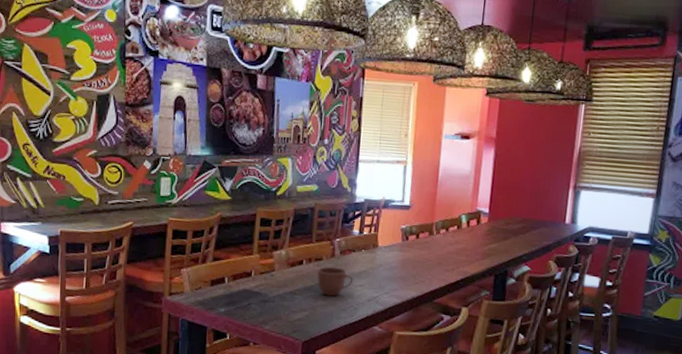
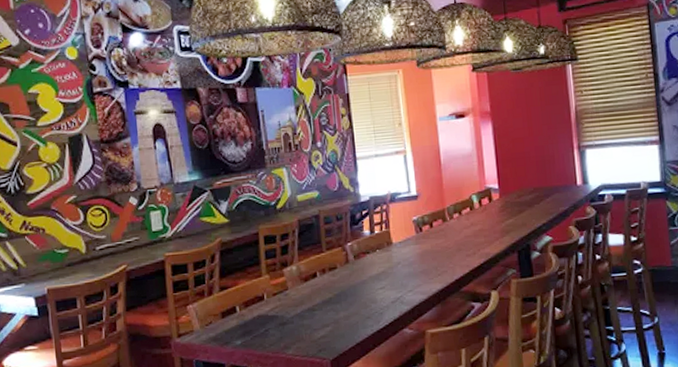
cup: present [317,266,354,297] -> none [334,273,374,306]

